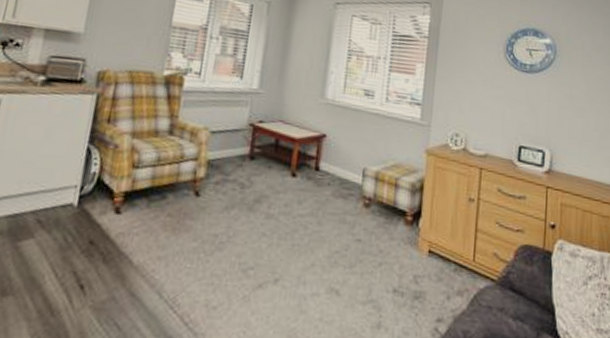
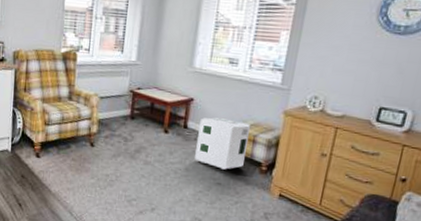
air purifier: none [329,157,392,222] -> present [195,117,251,170]

